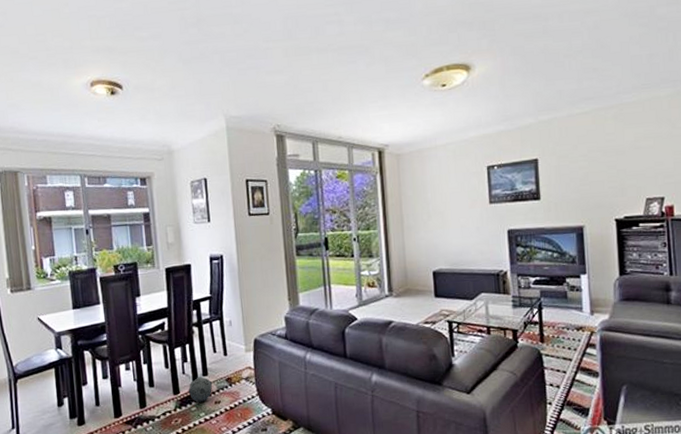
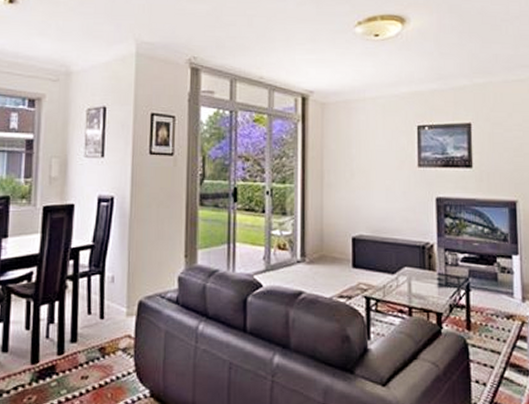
ball: present [188,376,213,403] -> none [50,343,82,377]

